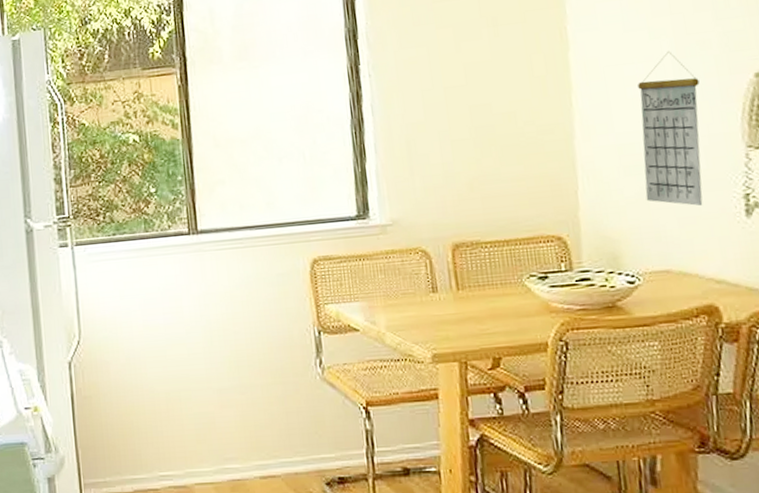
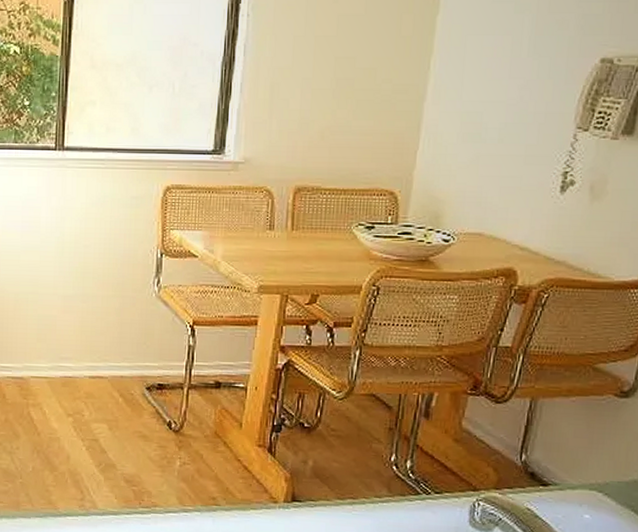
calendar: present [638,50,703,207] -> none [476,26,550,179]

